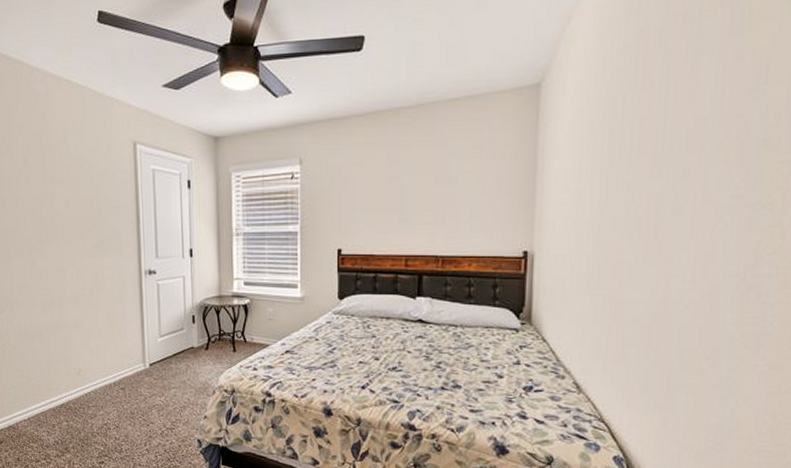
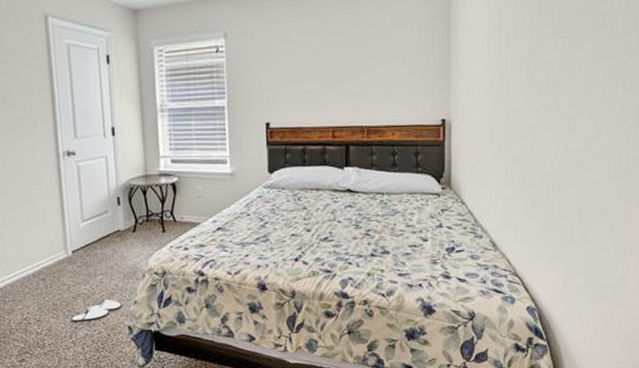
slippers: none [146,411,194,431] -> present [71,299,123,322]

